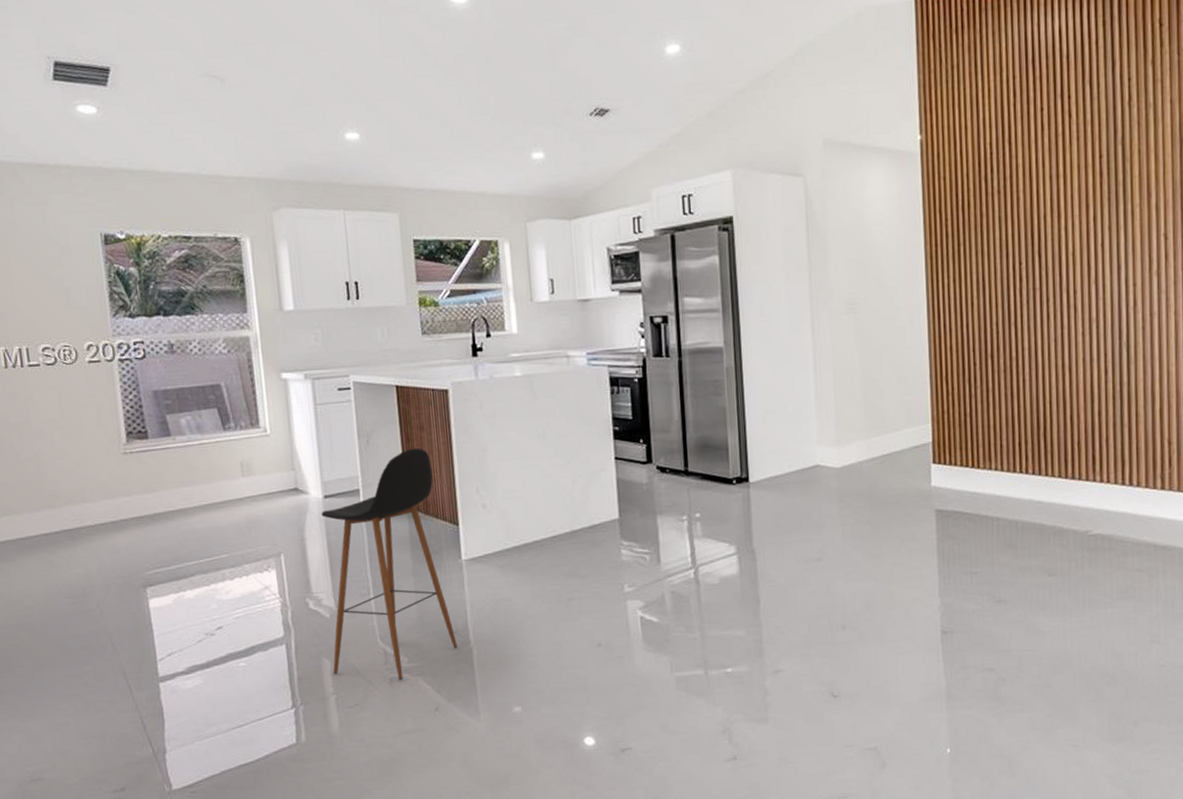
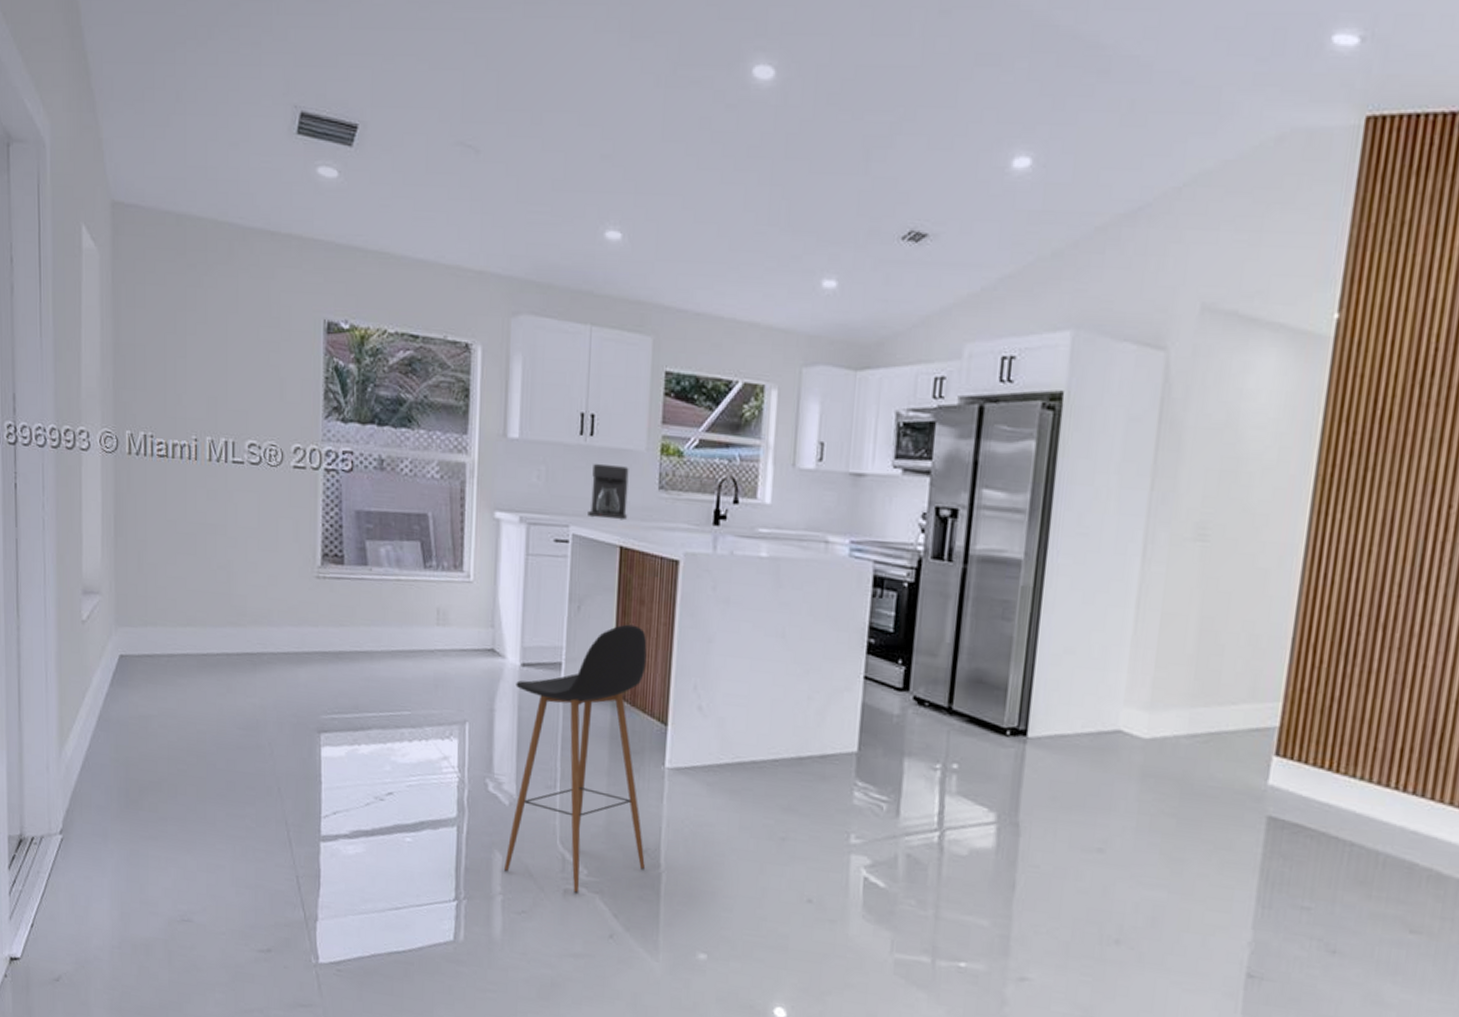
coffee maker: none [362,320,399,366] -> present [588,463,629,521]

